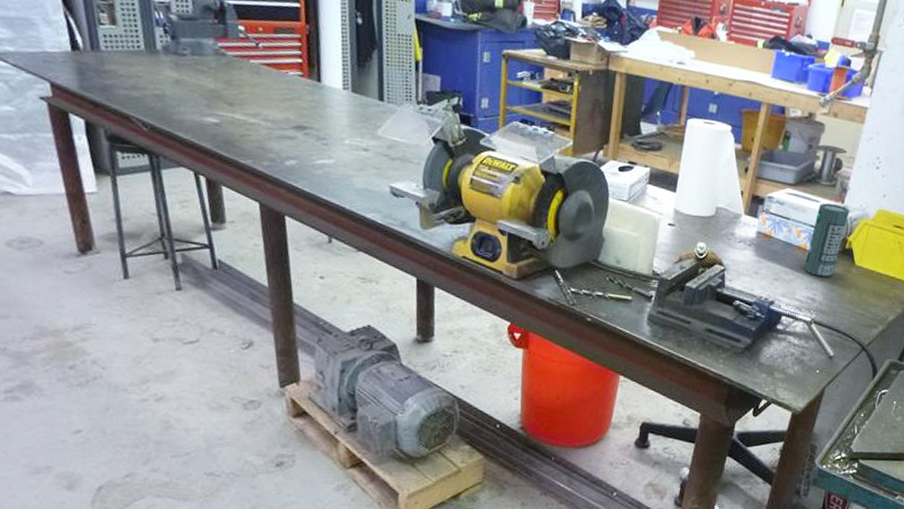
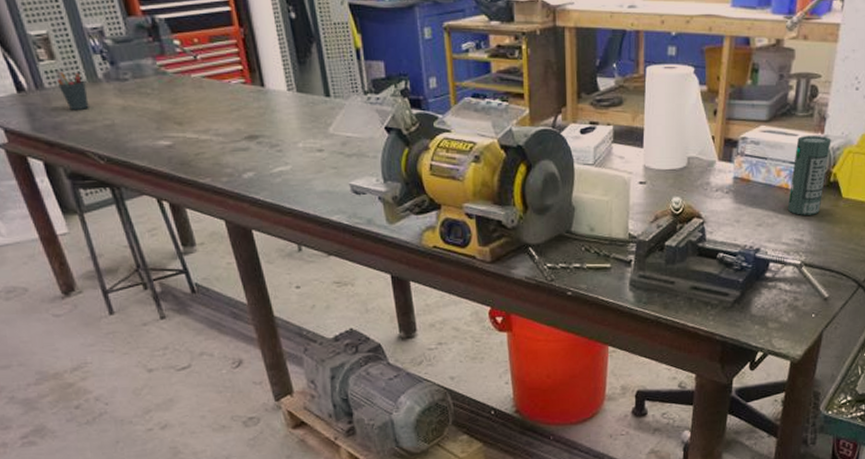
pen holder: none [114,36,143,77] -> present [55,71,89,109]

